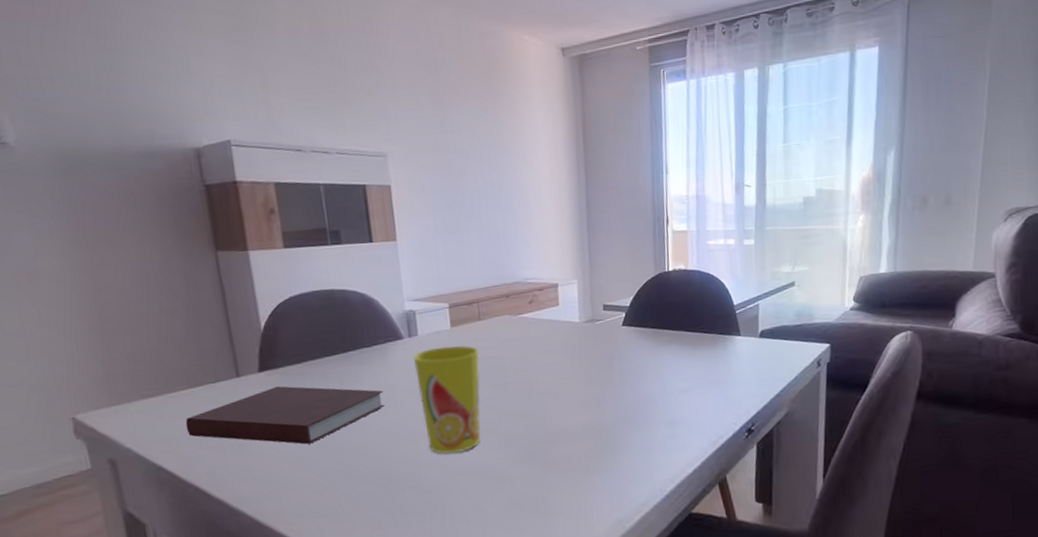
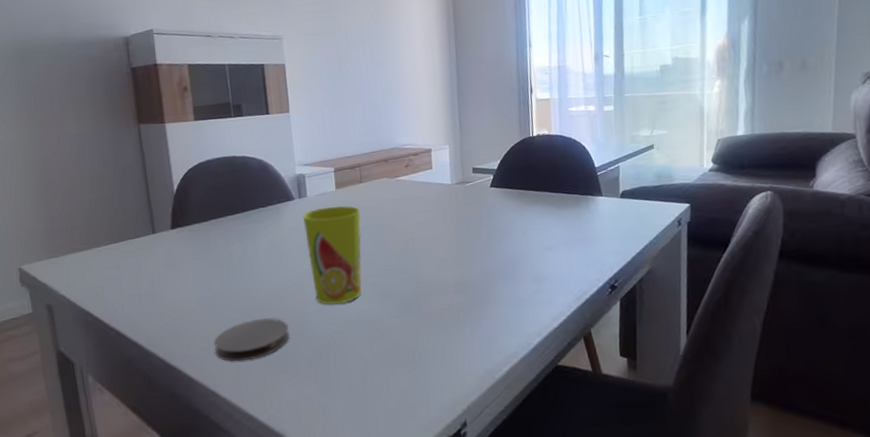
notebook: present [185,386,385,445] -> none [109,241,278,294]
coaster: none [312,469,400,518] -> present [214,318,290,362]

